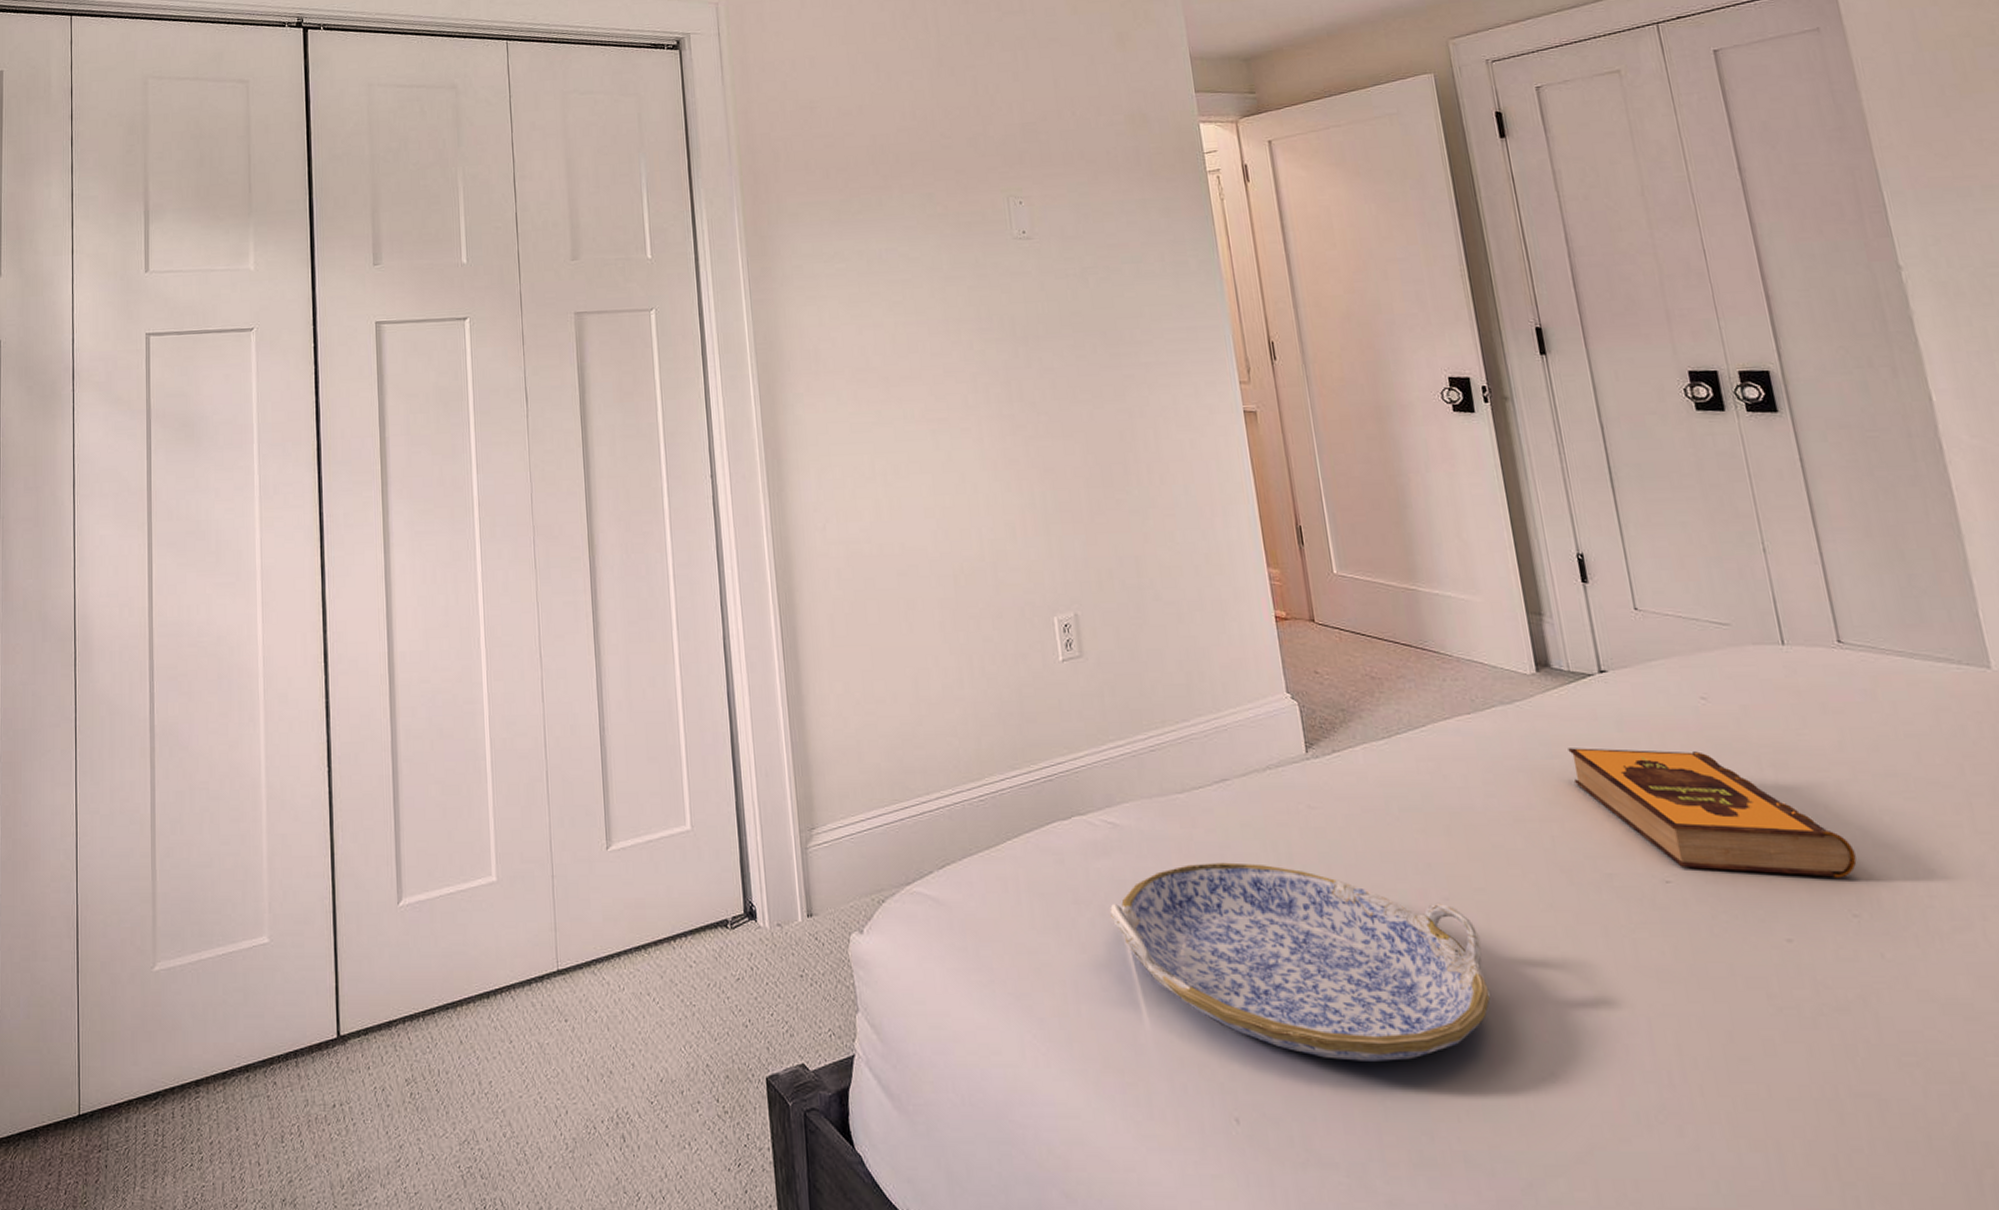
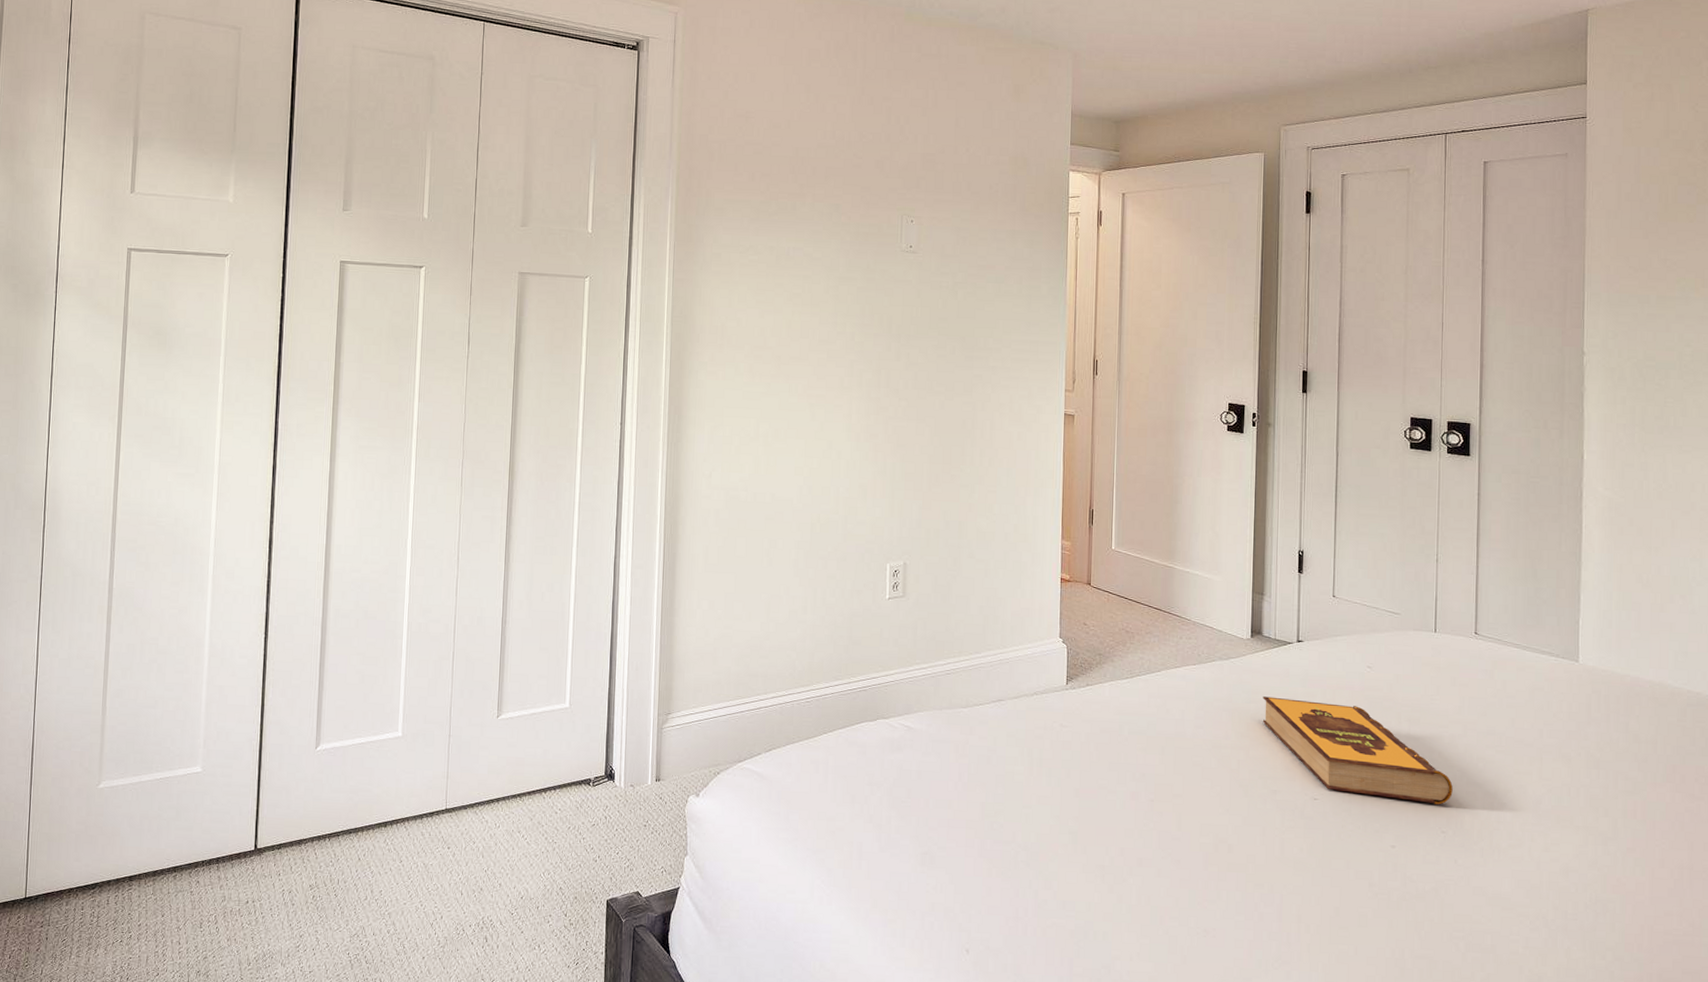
serving tray: present [1109,862,1490,1061] -> none [895,761,1172,915]

